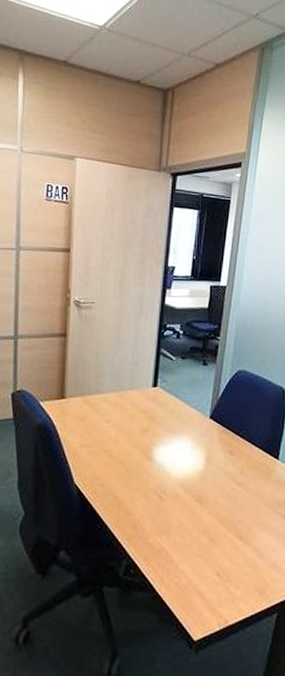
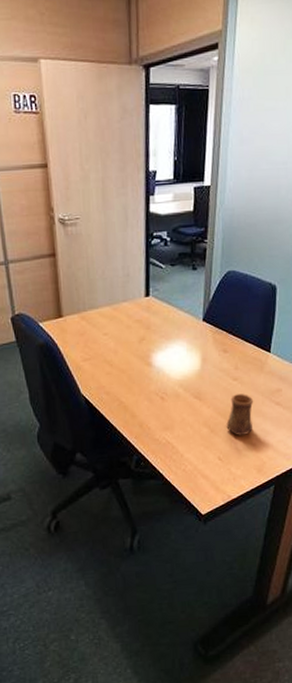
cup: none [227,501,259,549] -> present [226,394,254,435]

